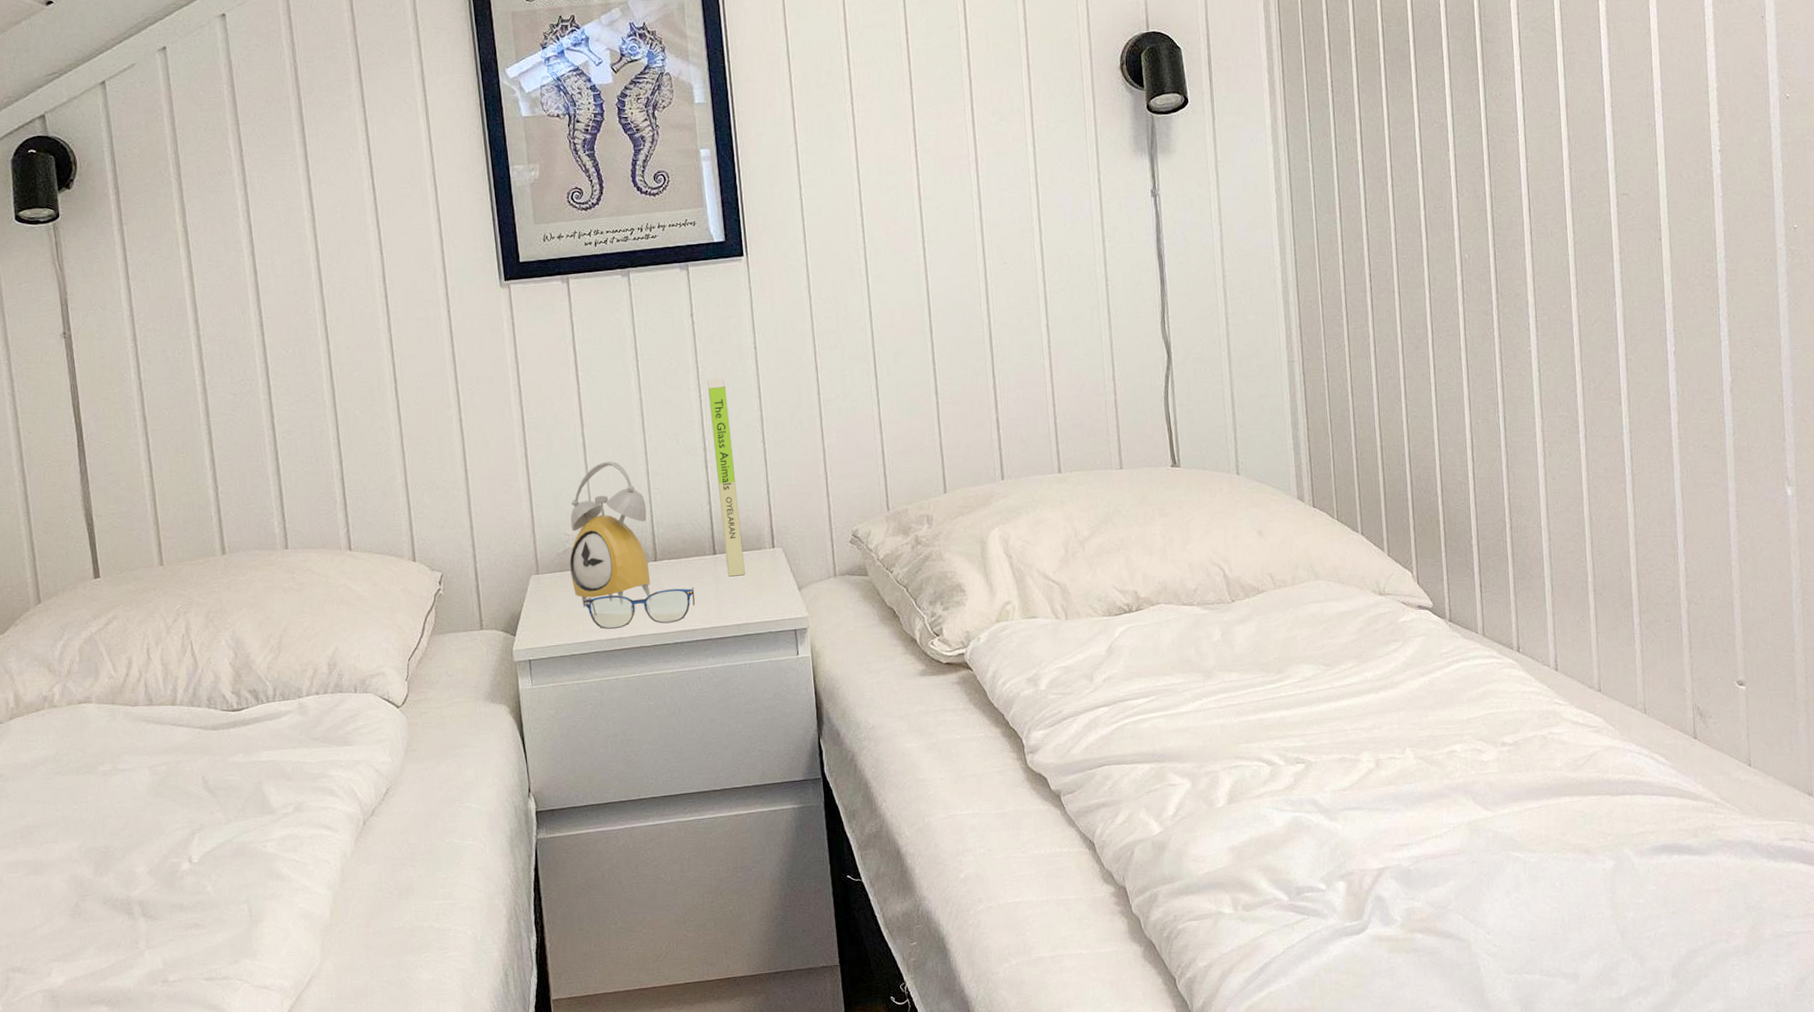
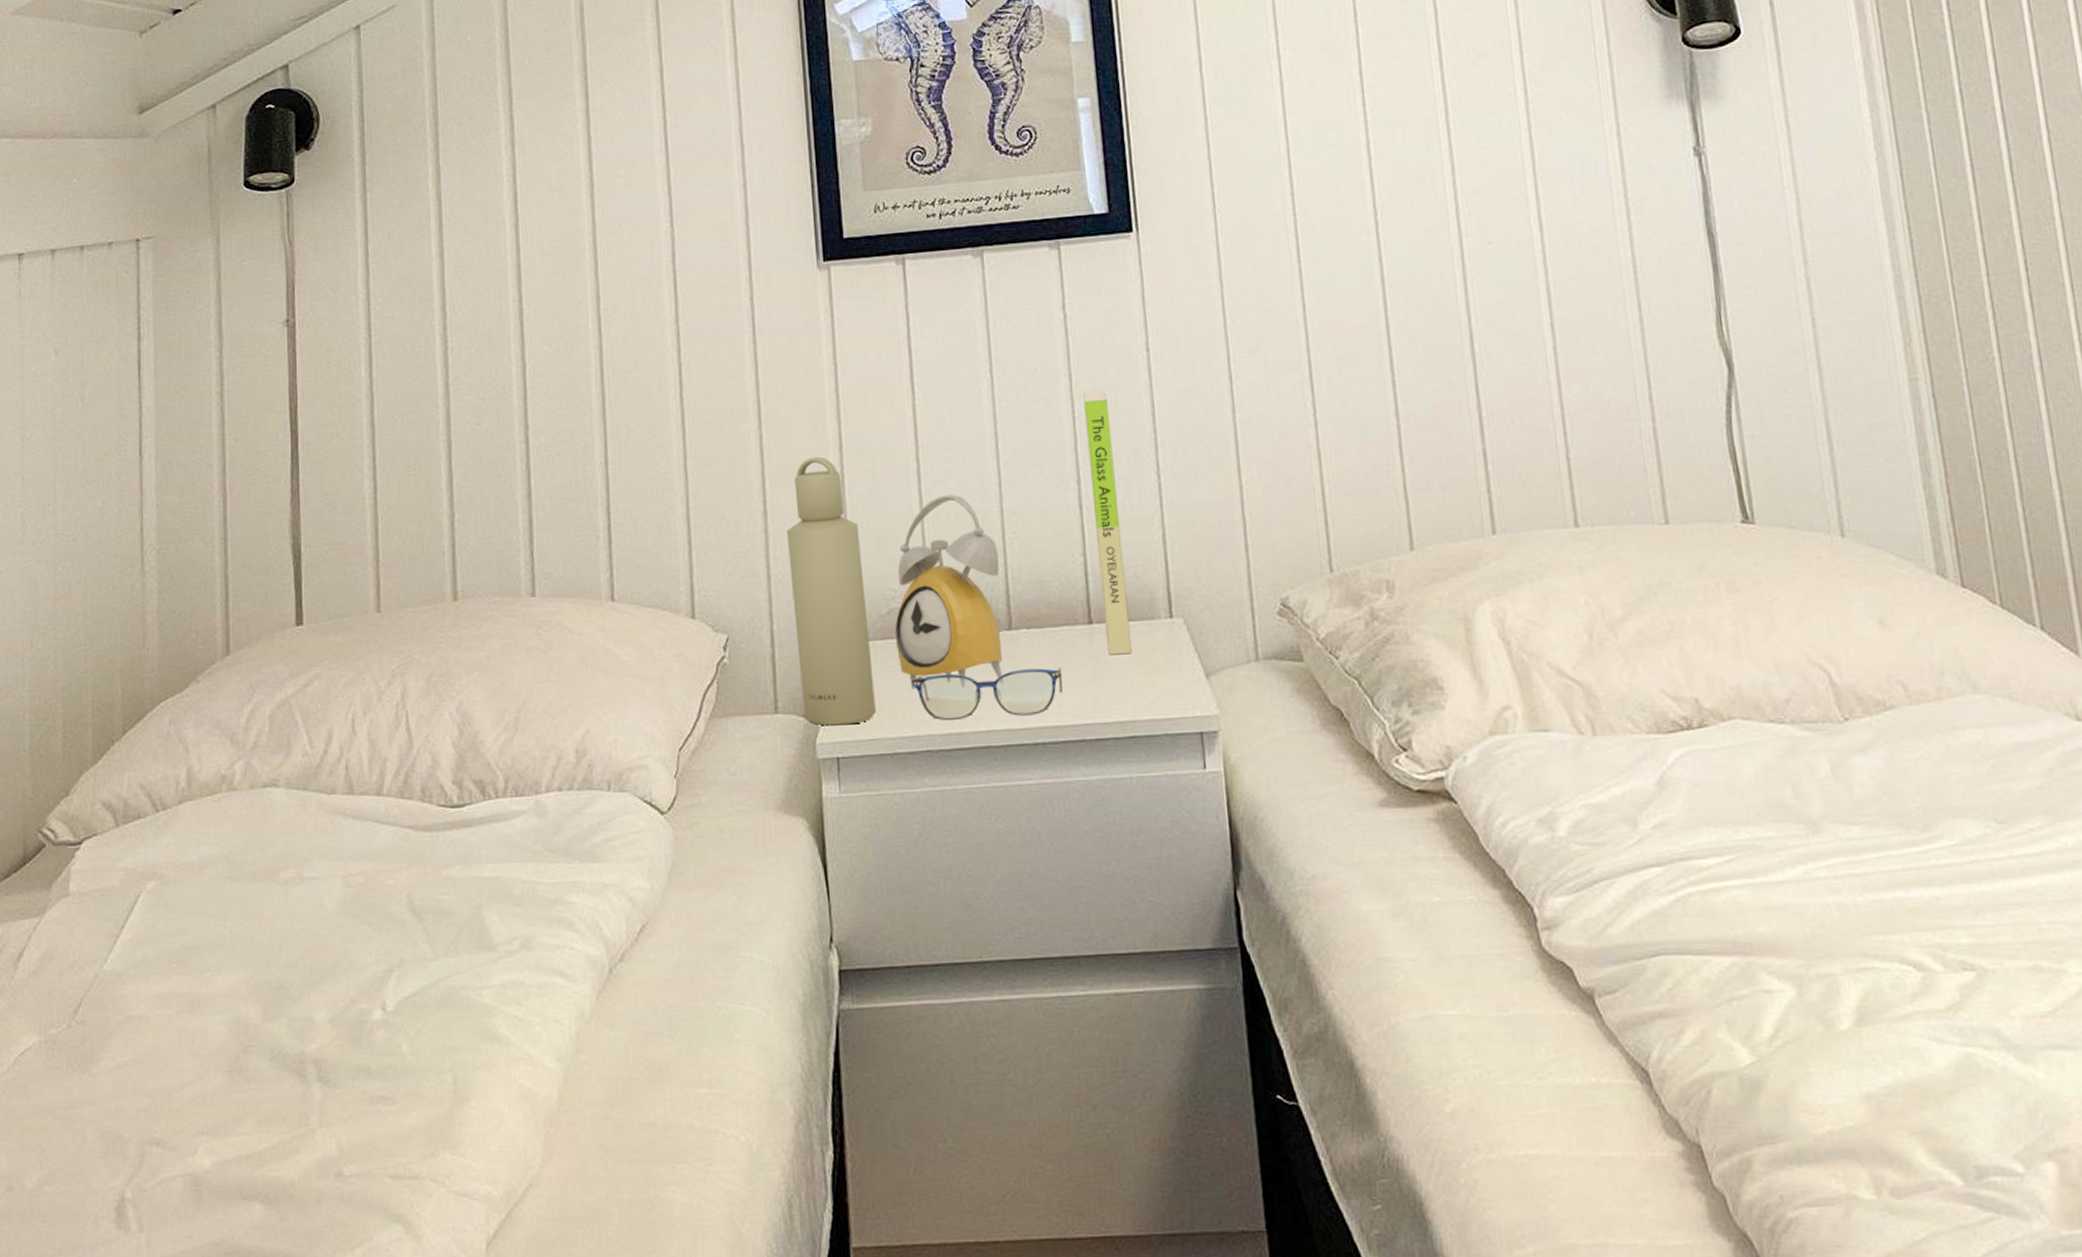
bottle: none [483,434,557,638] -> present [786,456,876,726]

